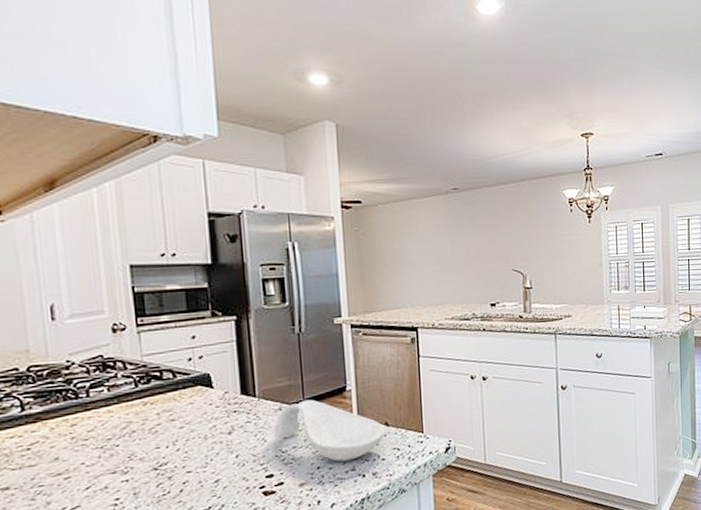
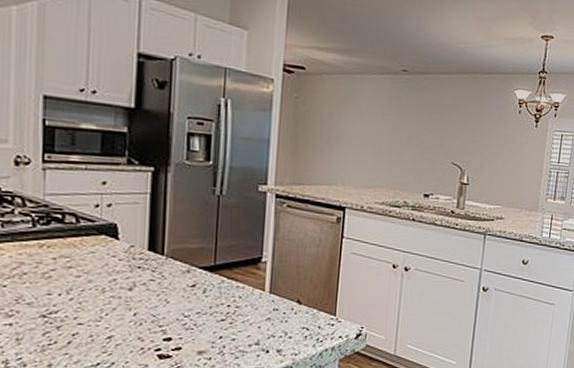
spoon rest: present [273,399,386,462] -> none [177,265,297,334]

